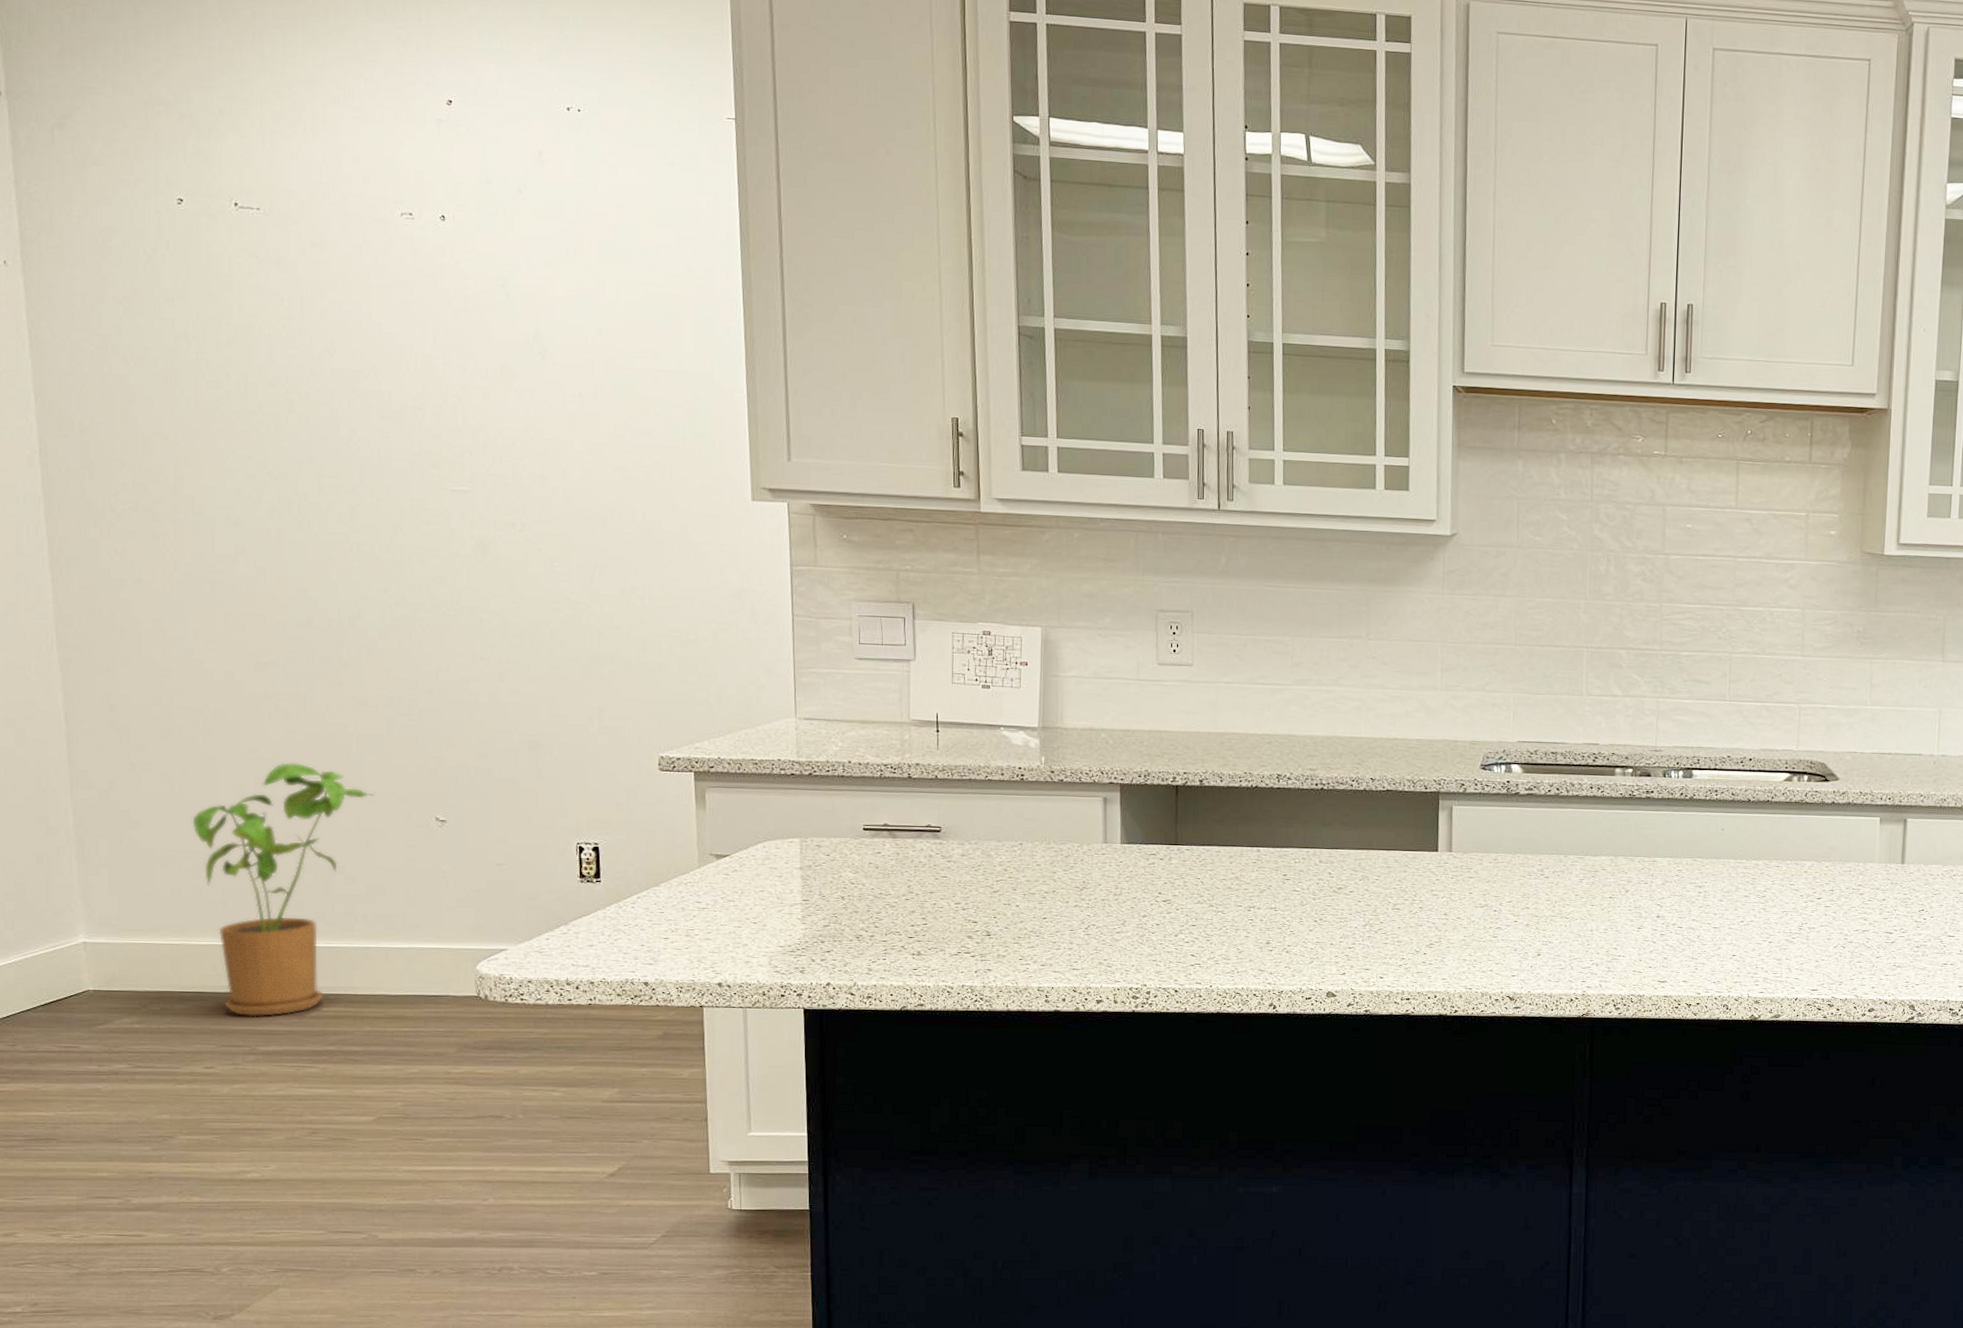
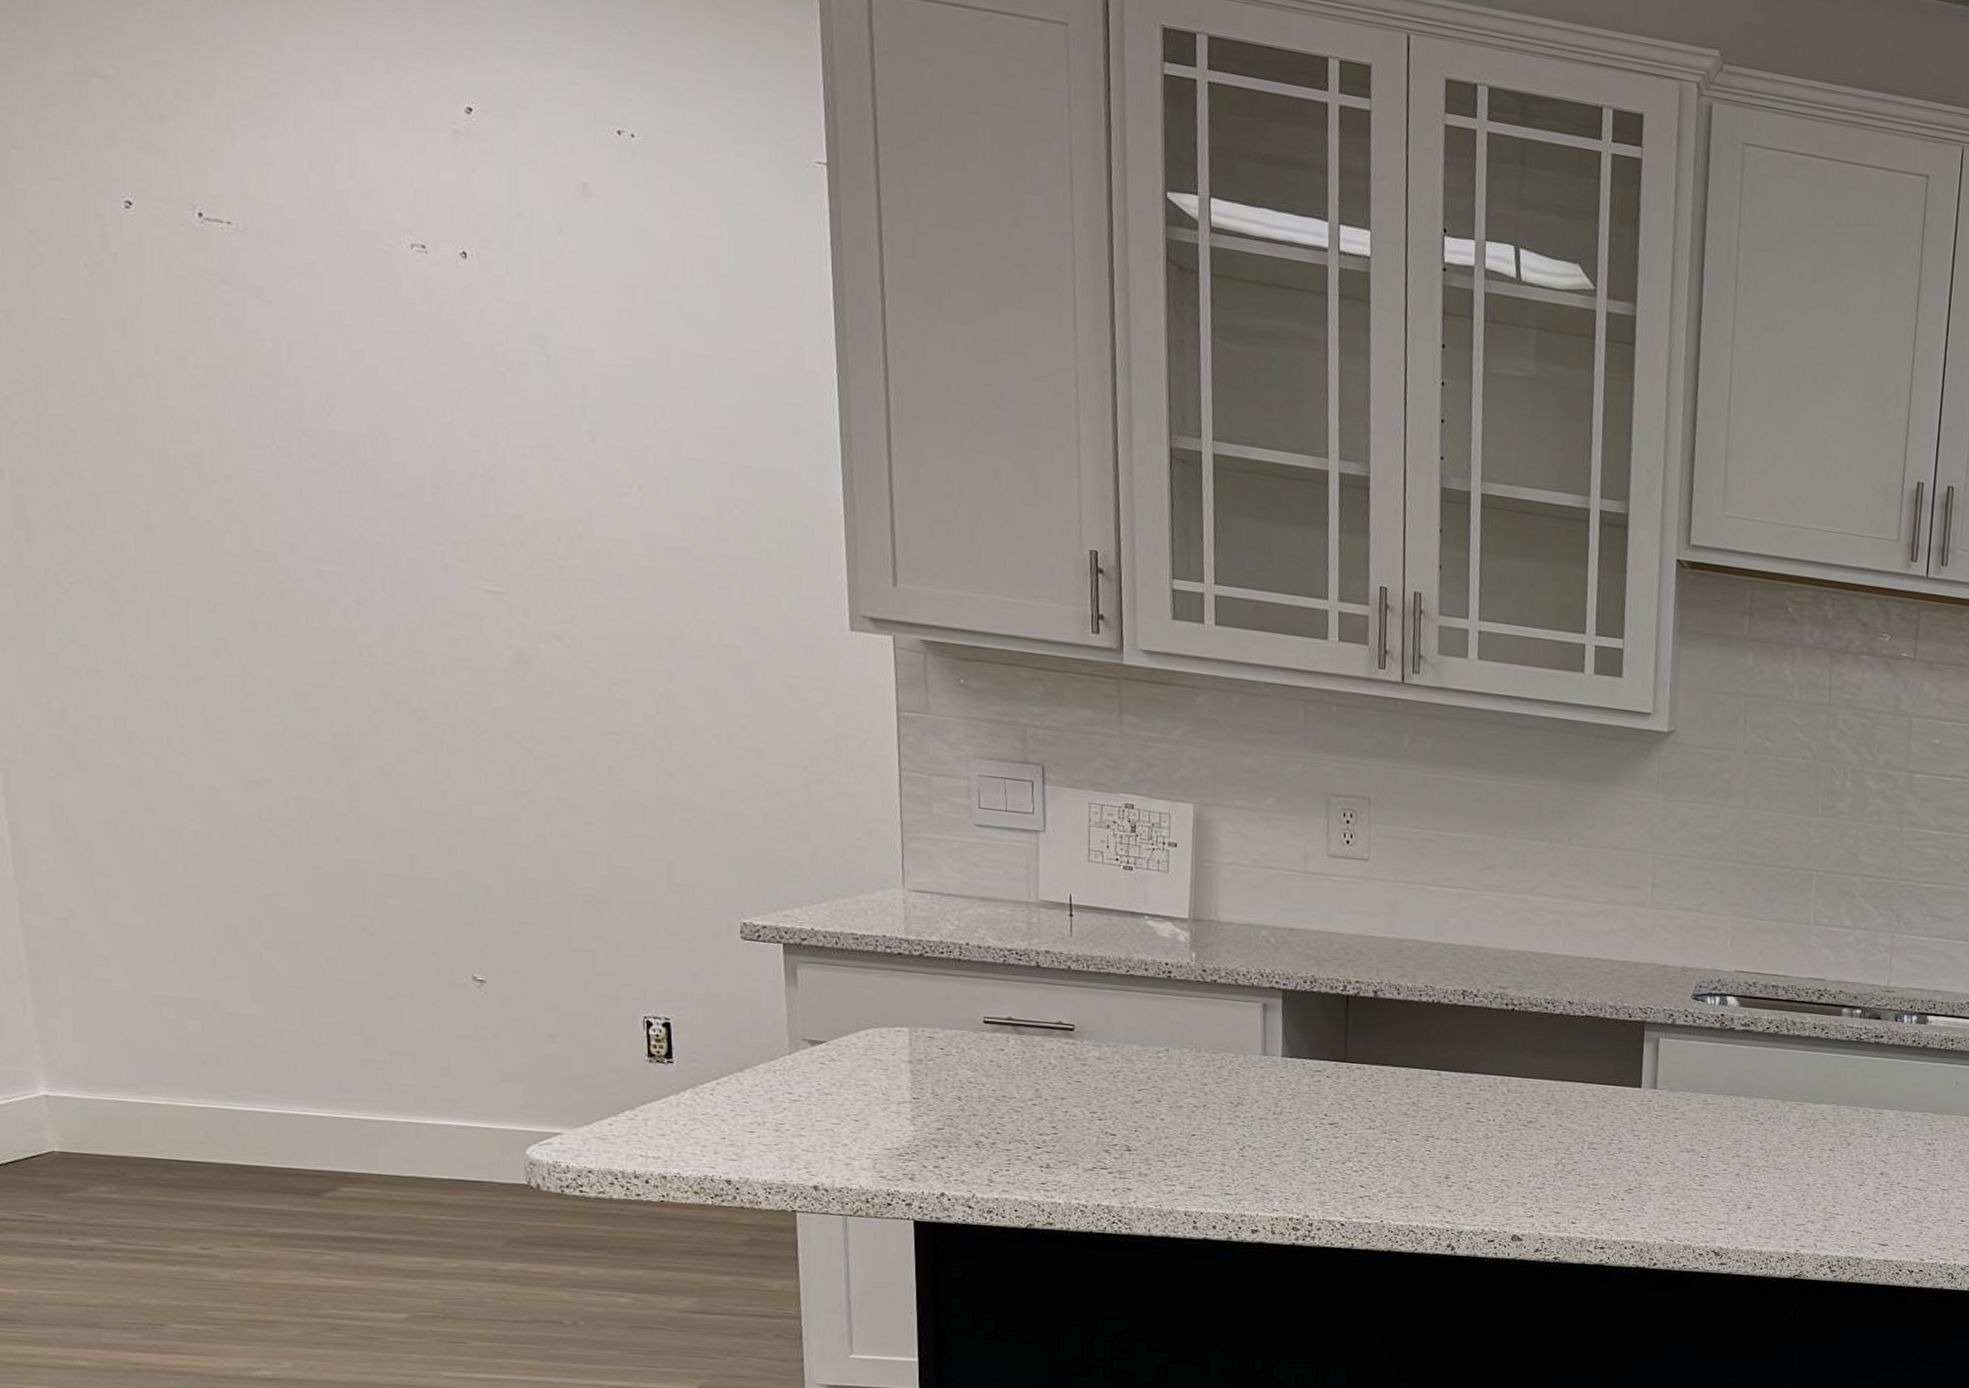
house plant: present [192,762,374,1017] -> none [173,900,397,1194]

